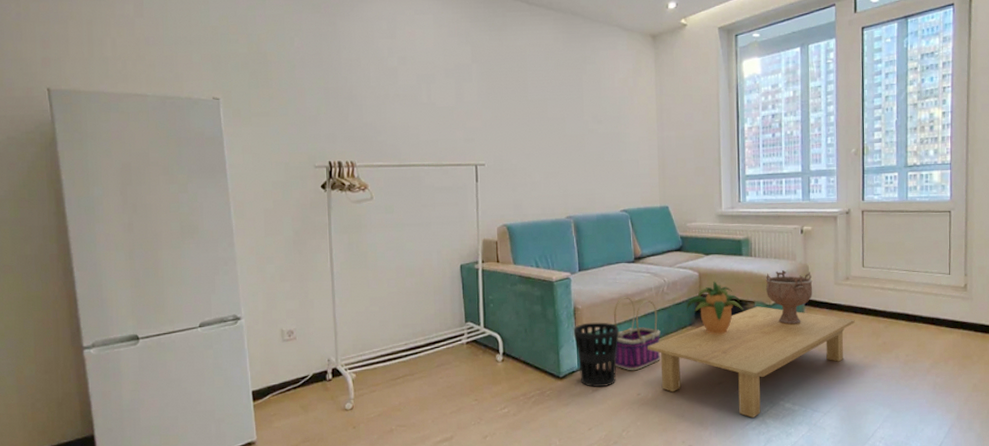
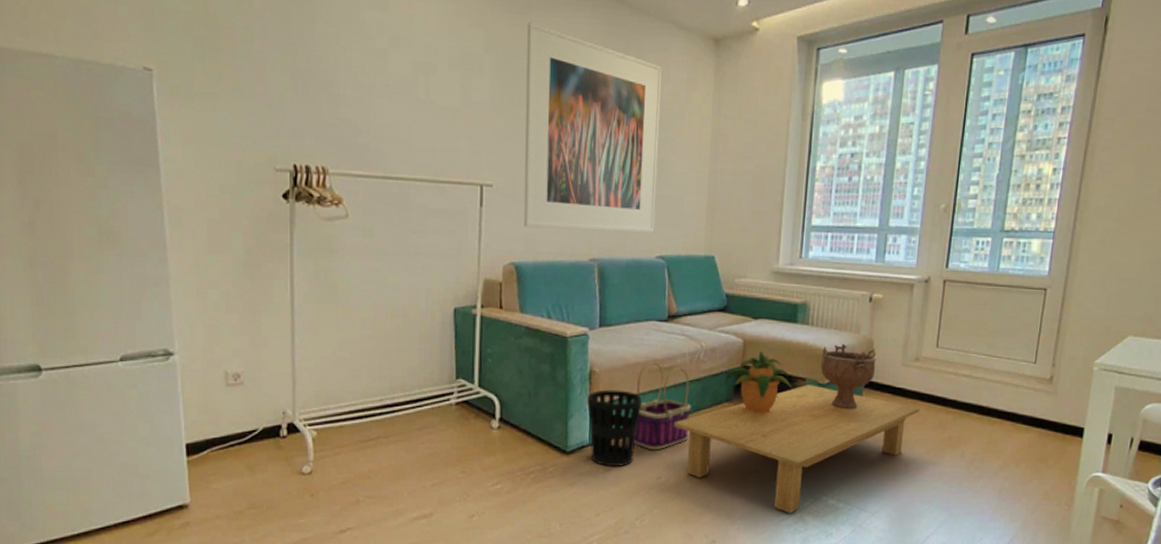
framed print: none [503,36,617,196] -> present [523,22,663,234]

